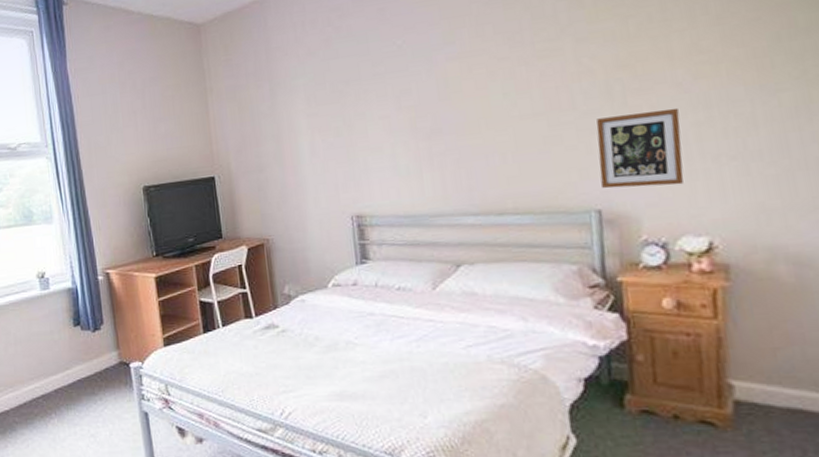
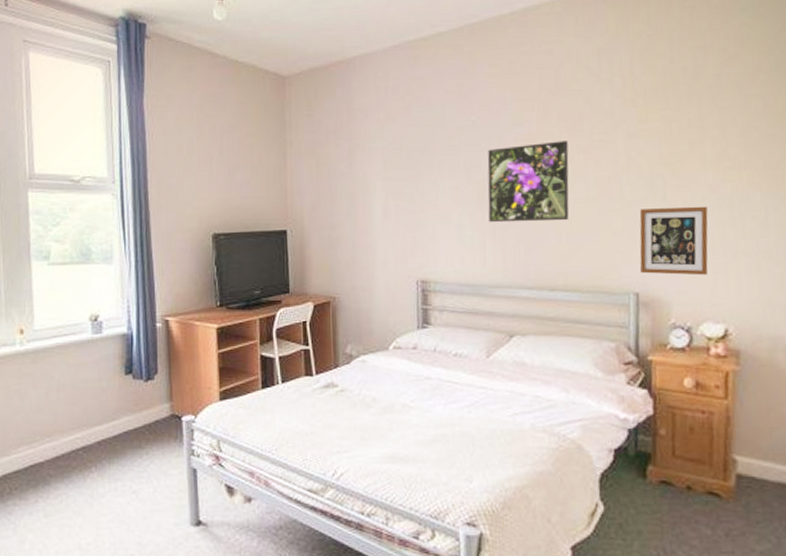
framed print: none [417,54,514,150] -> present [487,141,569,223]

